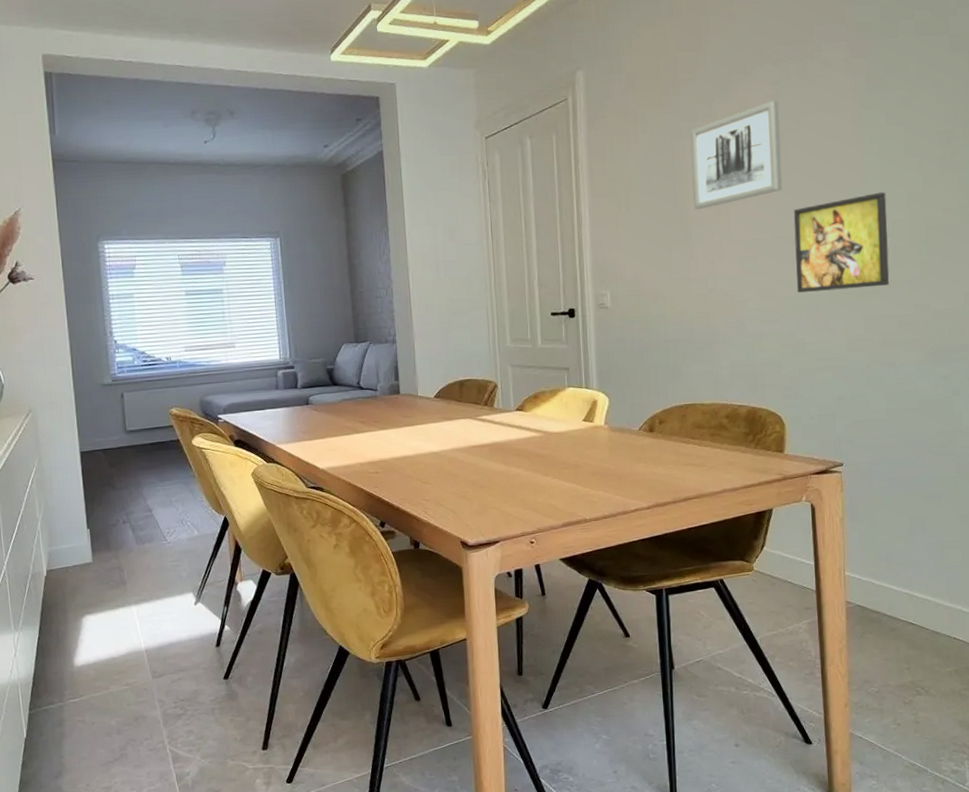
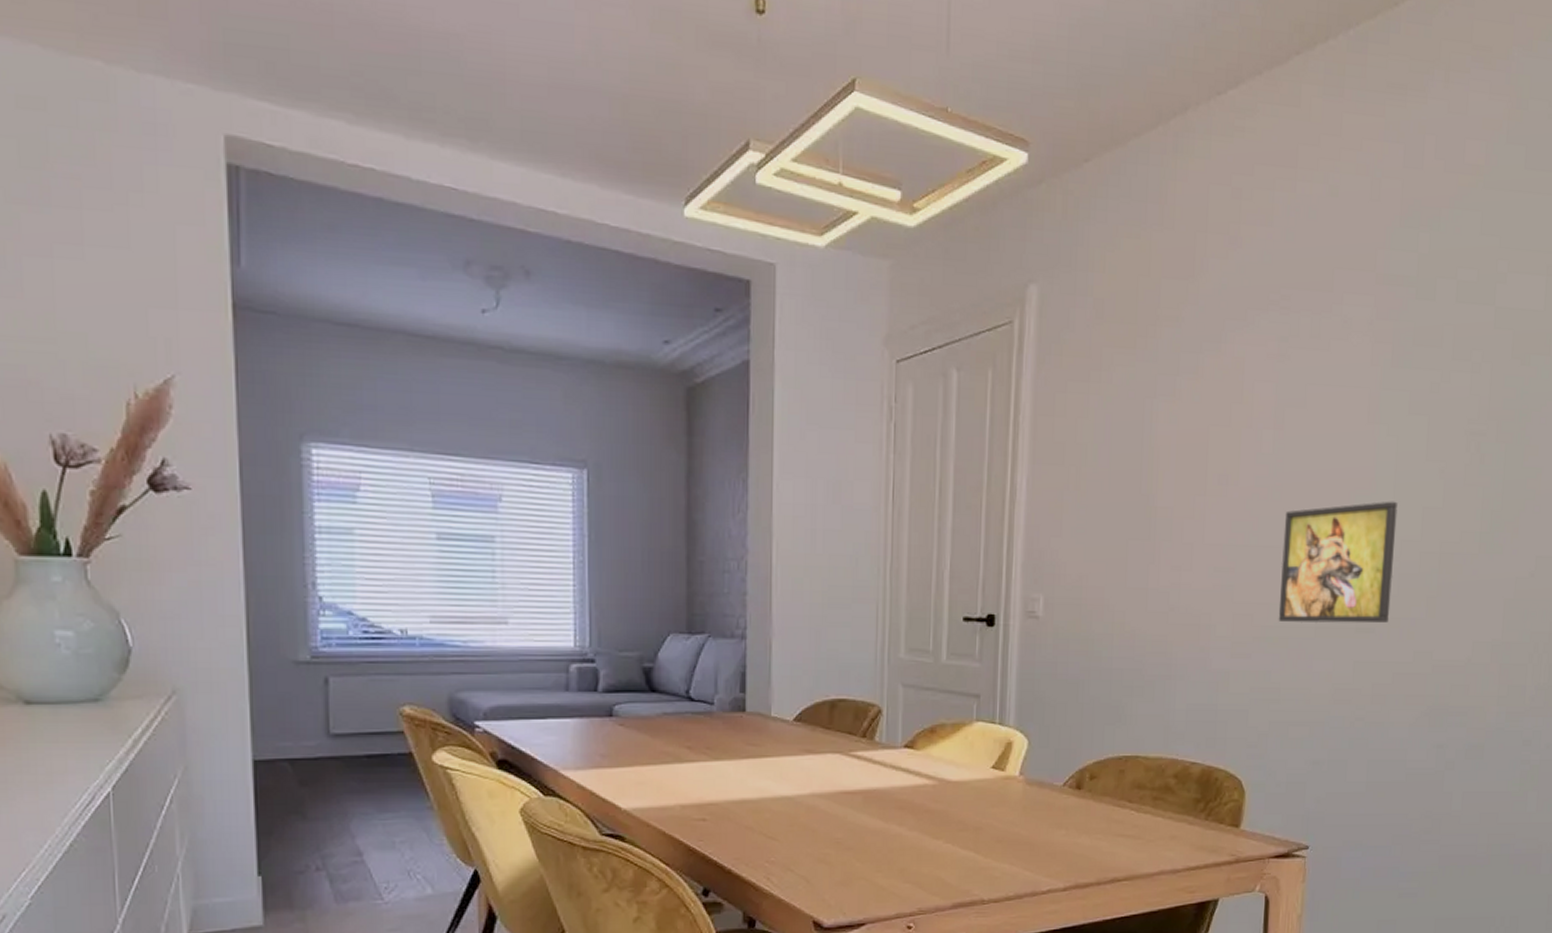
wall art: present [691,100,782,210] -> none [1162,362,1283,498]

